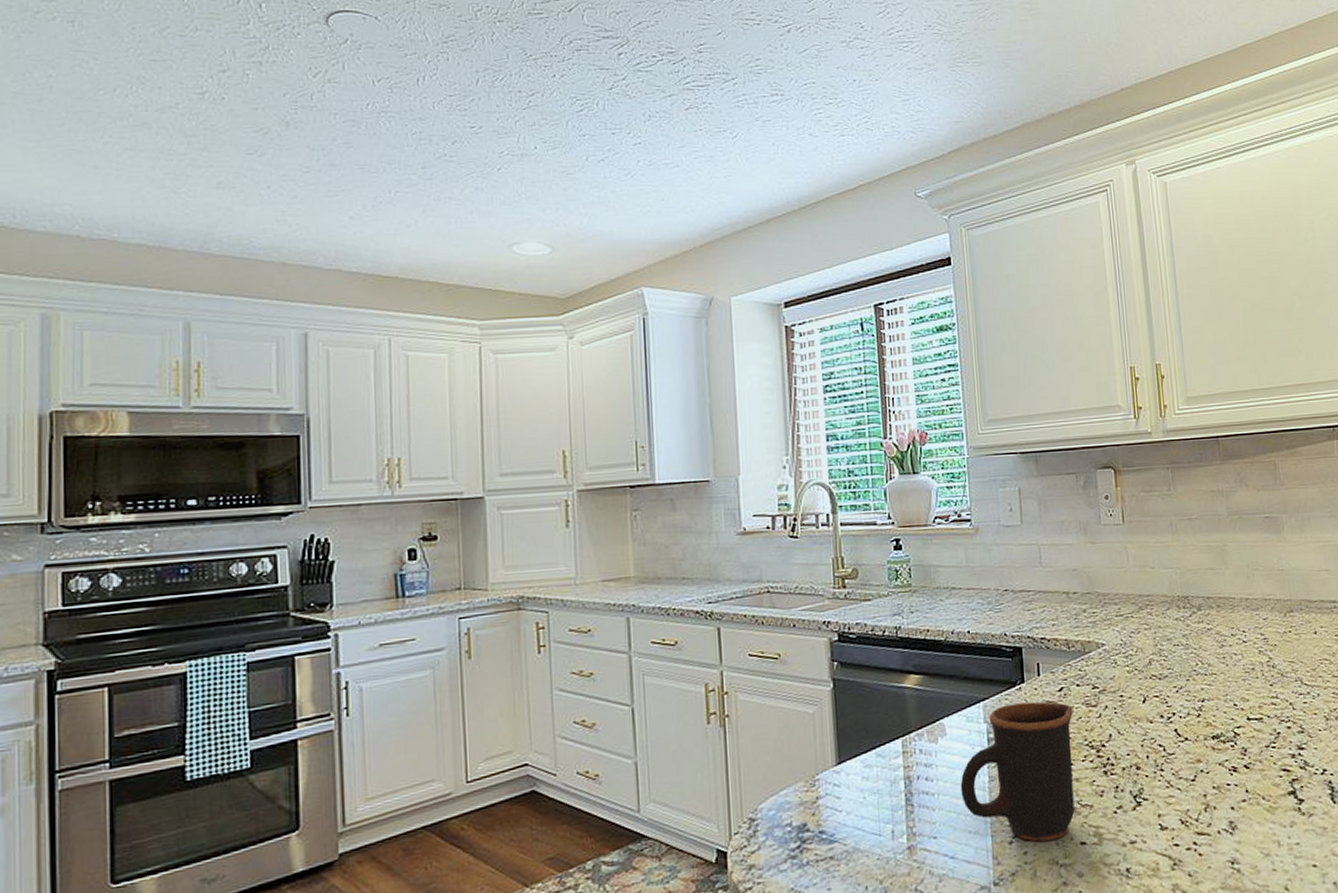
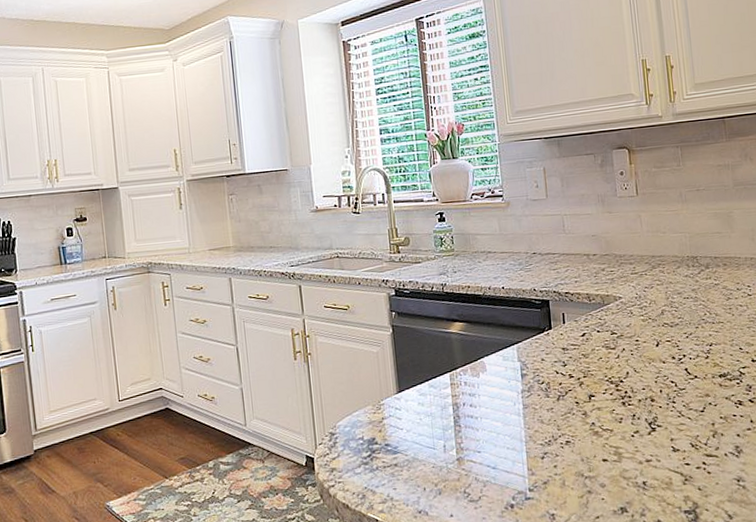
mug: present [960,701,1075,842] -> none [499,344,597,458]

